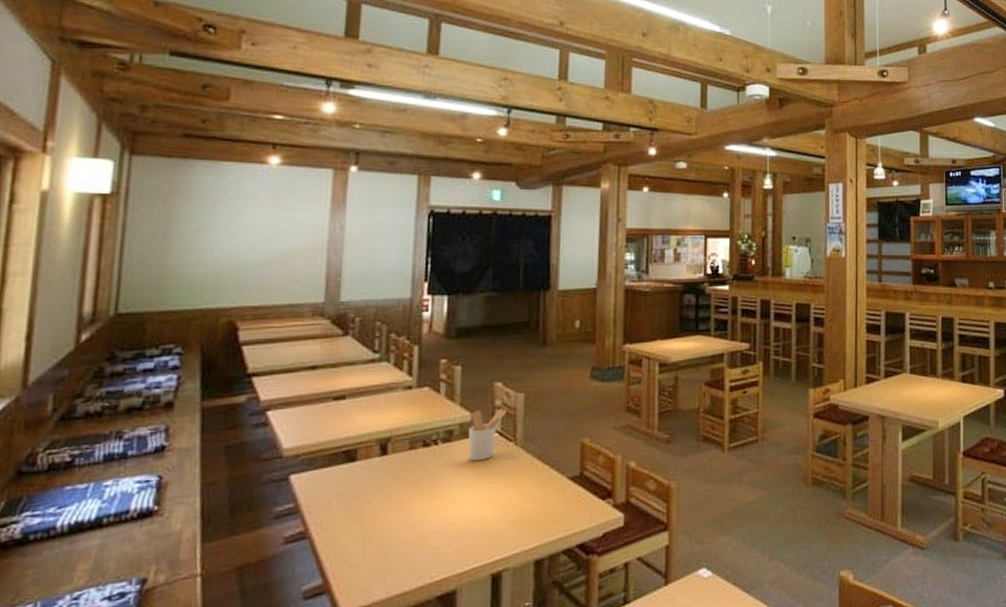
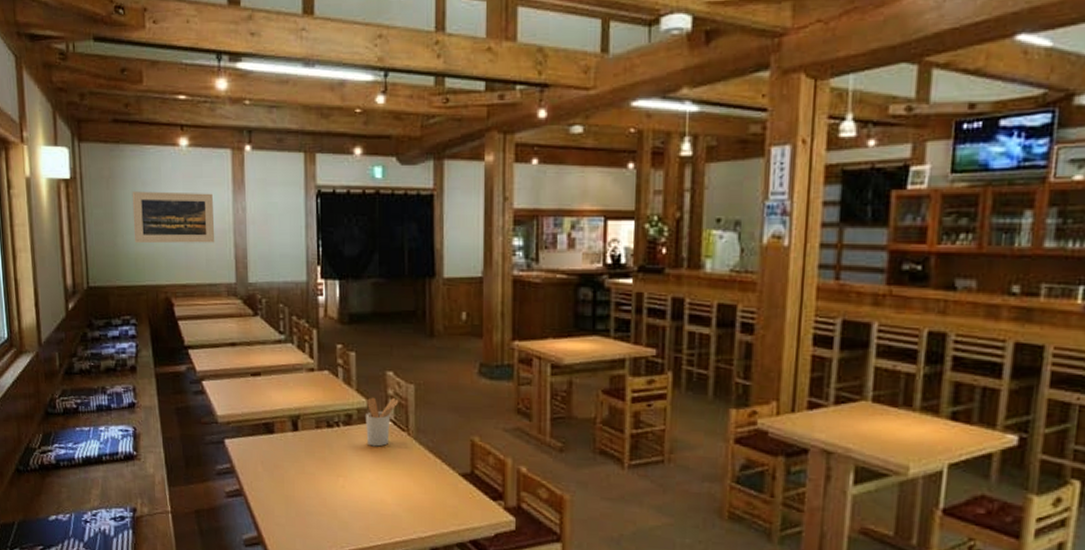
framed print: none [193,208,305,264] -> present [132,191,215,244]

